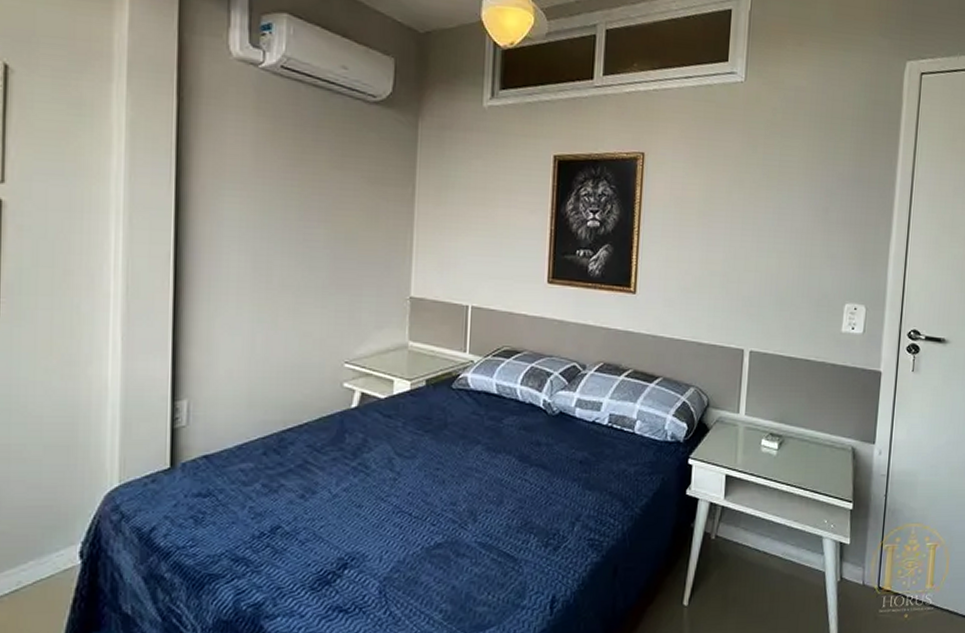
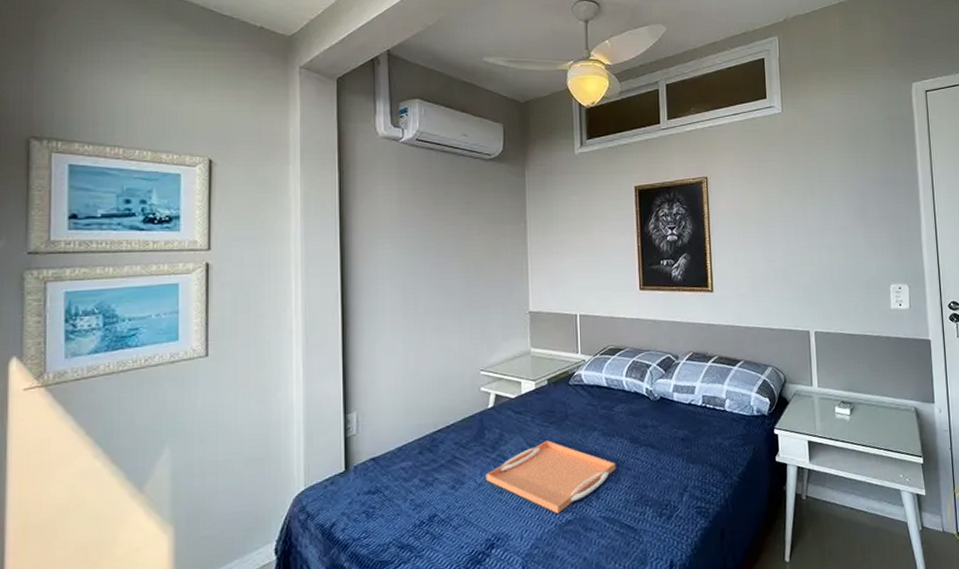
serving tray: none [342,451,500,535] -> present [485,440,616,514]

